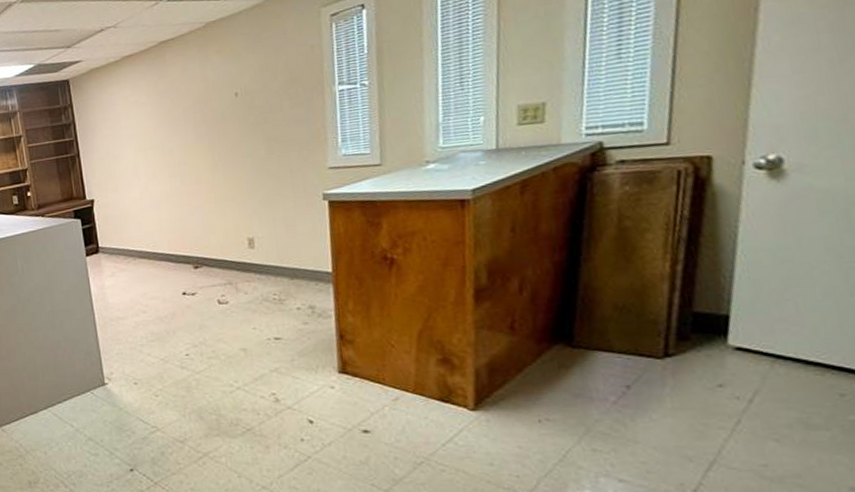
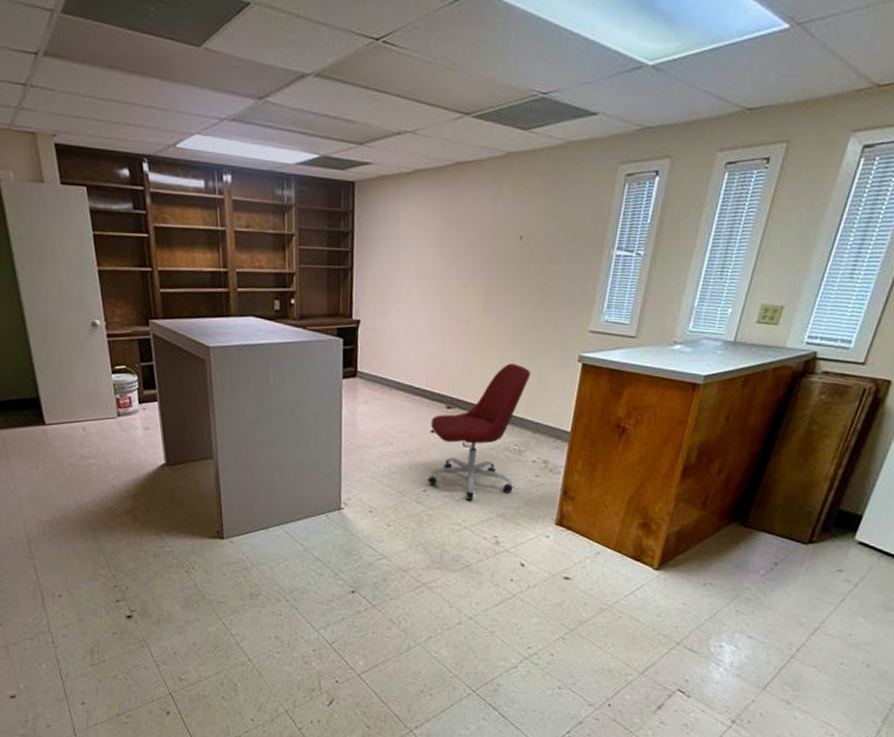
office chair: none [180,213,282,359] -> present [428,363,531,501]

